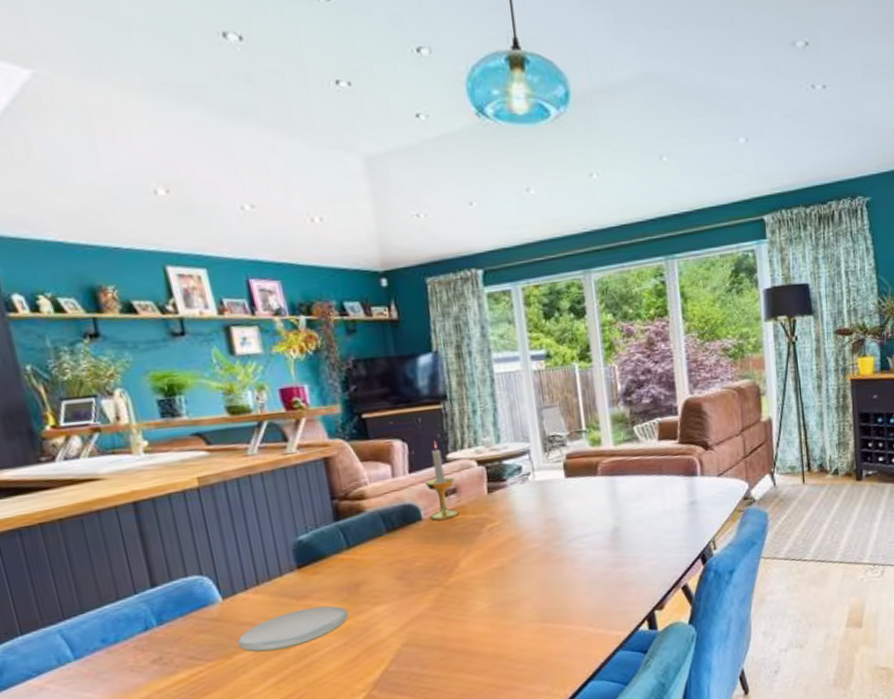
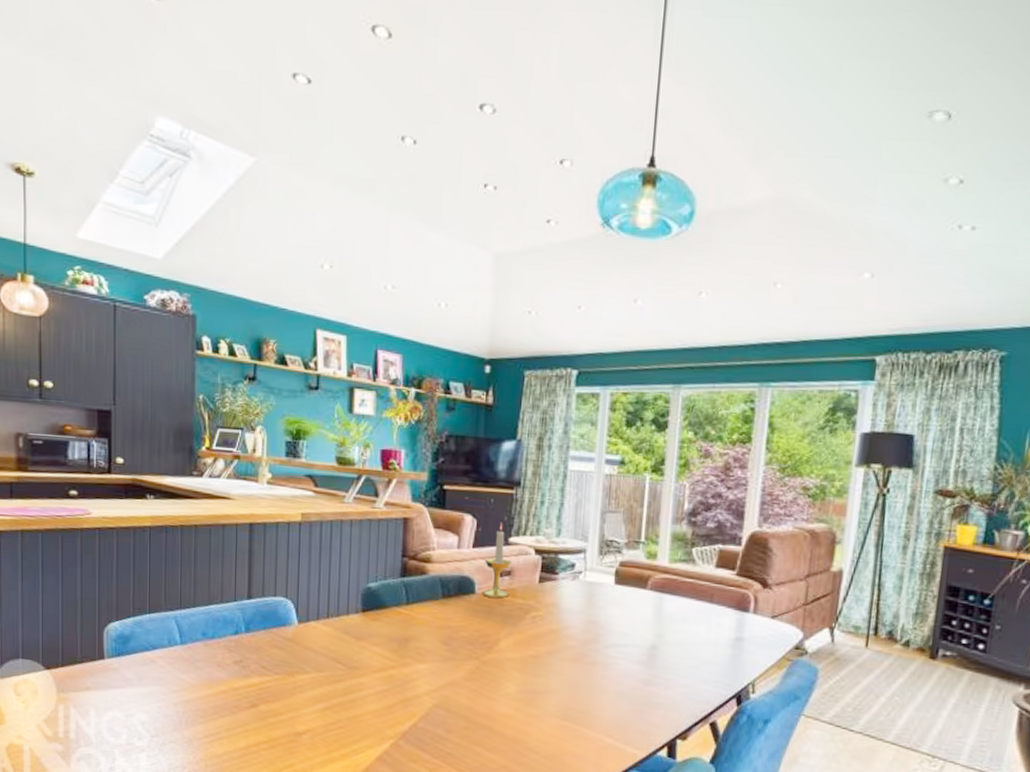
plate: present [237,605,349,653] -> none [301,648,395,681]

